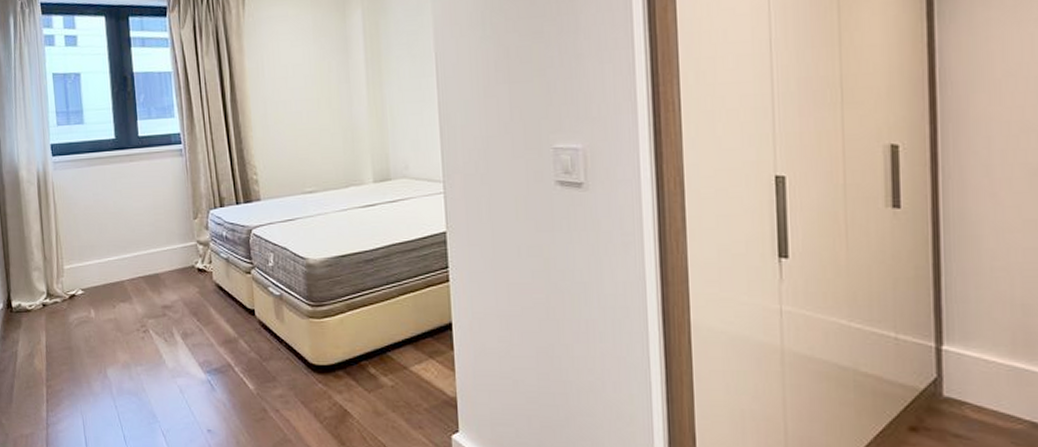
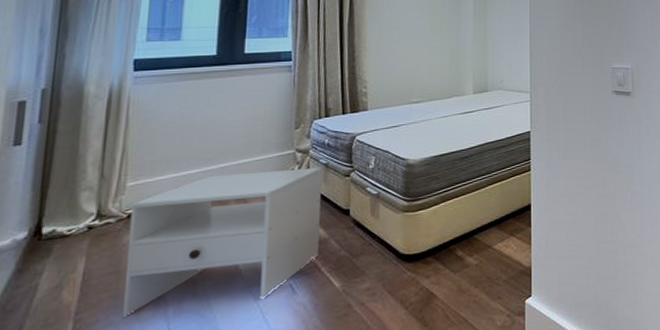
nightstand: none [70,261,230,391] -> present [122,167,322,316]

